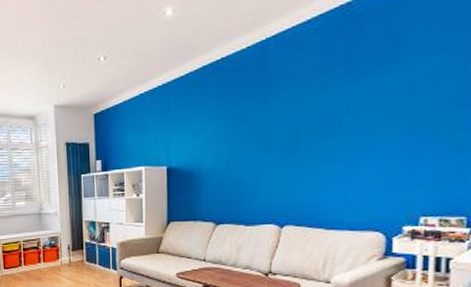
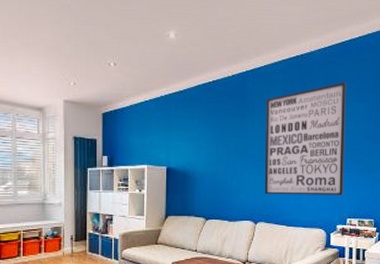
wall art: none [293,28,422,192] -> present [264,82,346,195]

